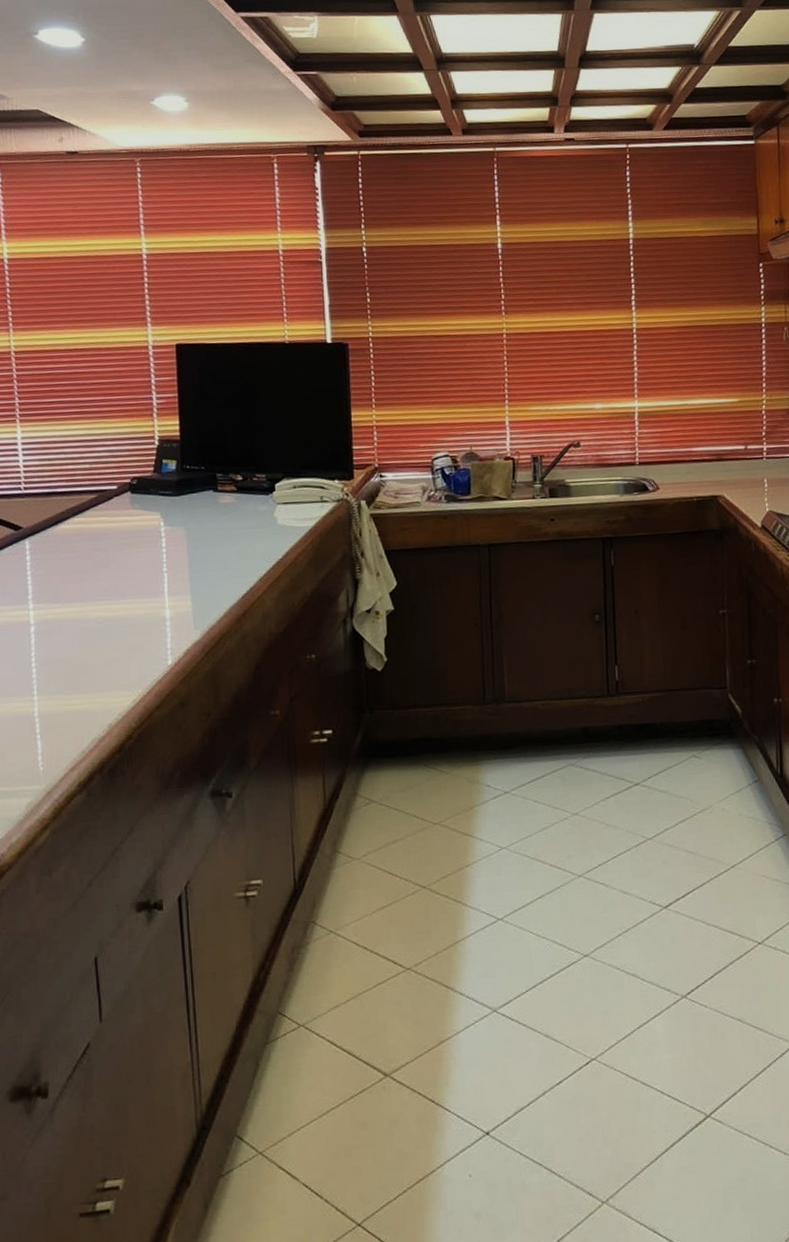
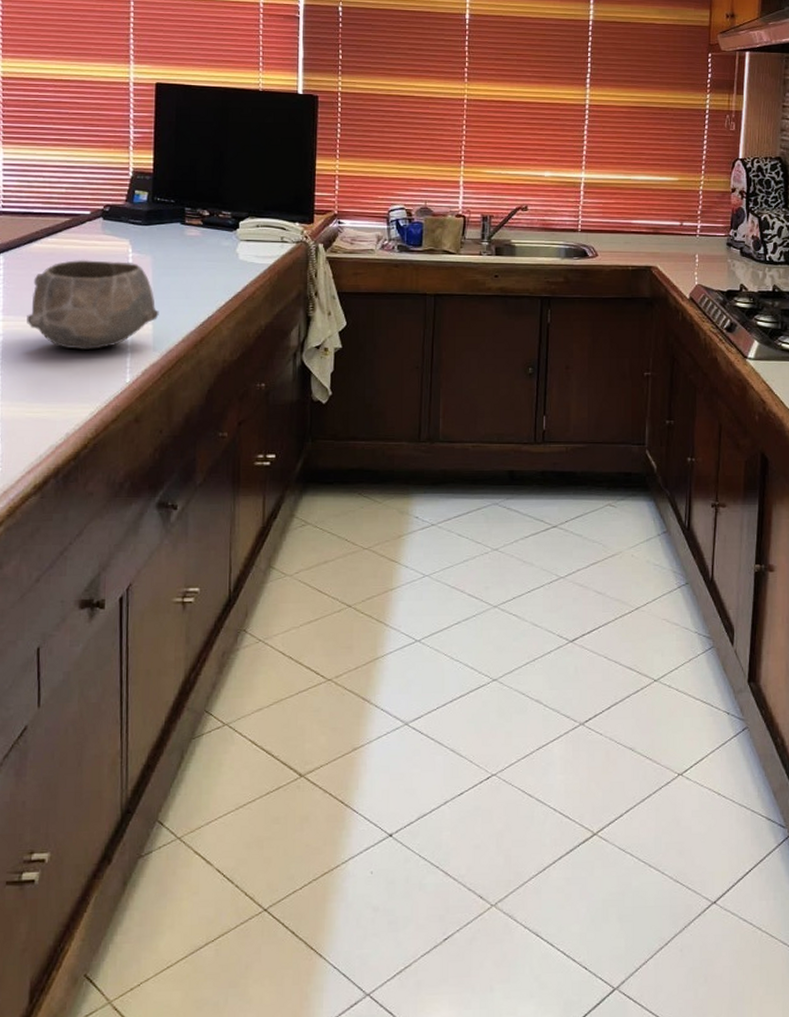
bowl: none [58,536,198,635] -> present [26,259,159,351]

